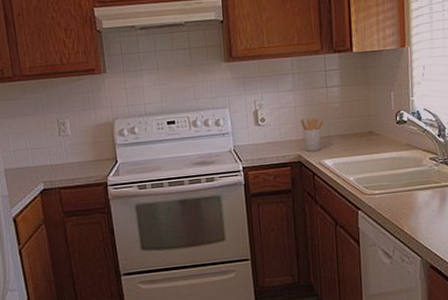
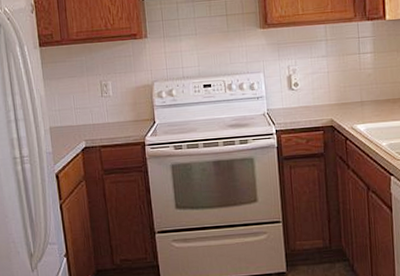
utensil holder: present [301,118,324,152] -> none [333,83,357,116]

